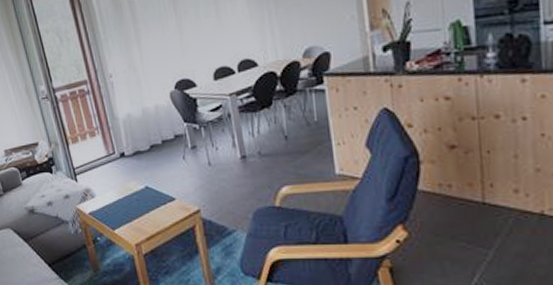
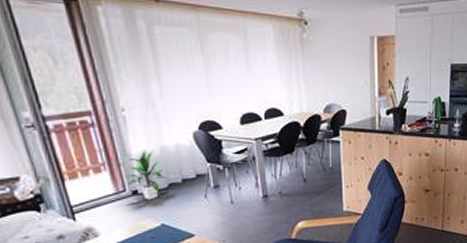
indoor plant: none [113,112,149,162] -> present [123,149,167,200]

